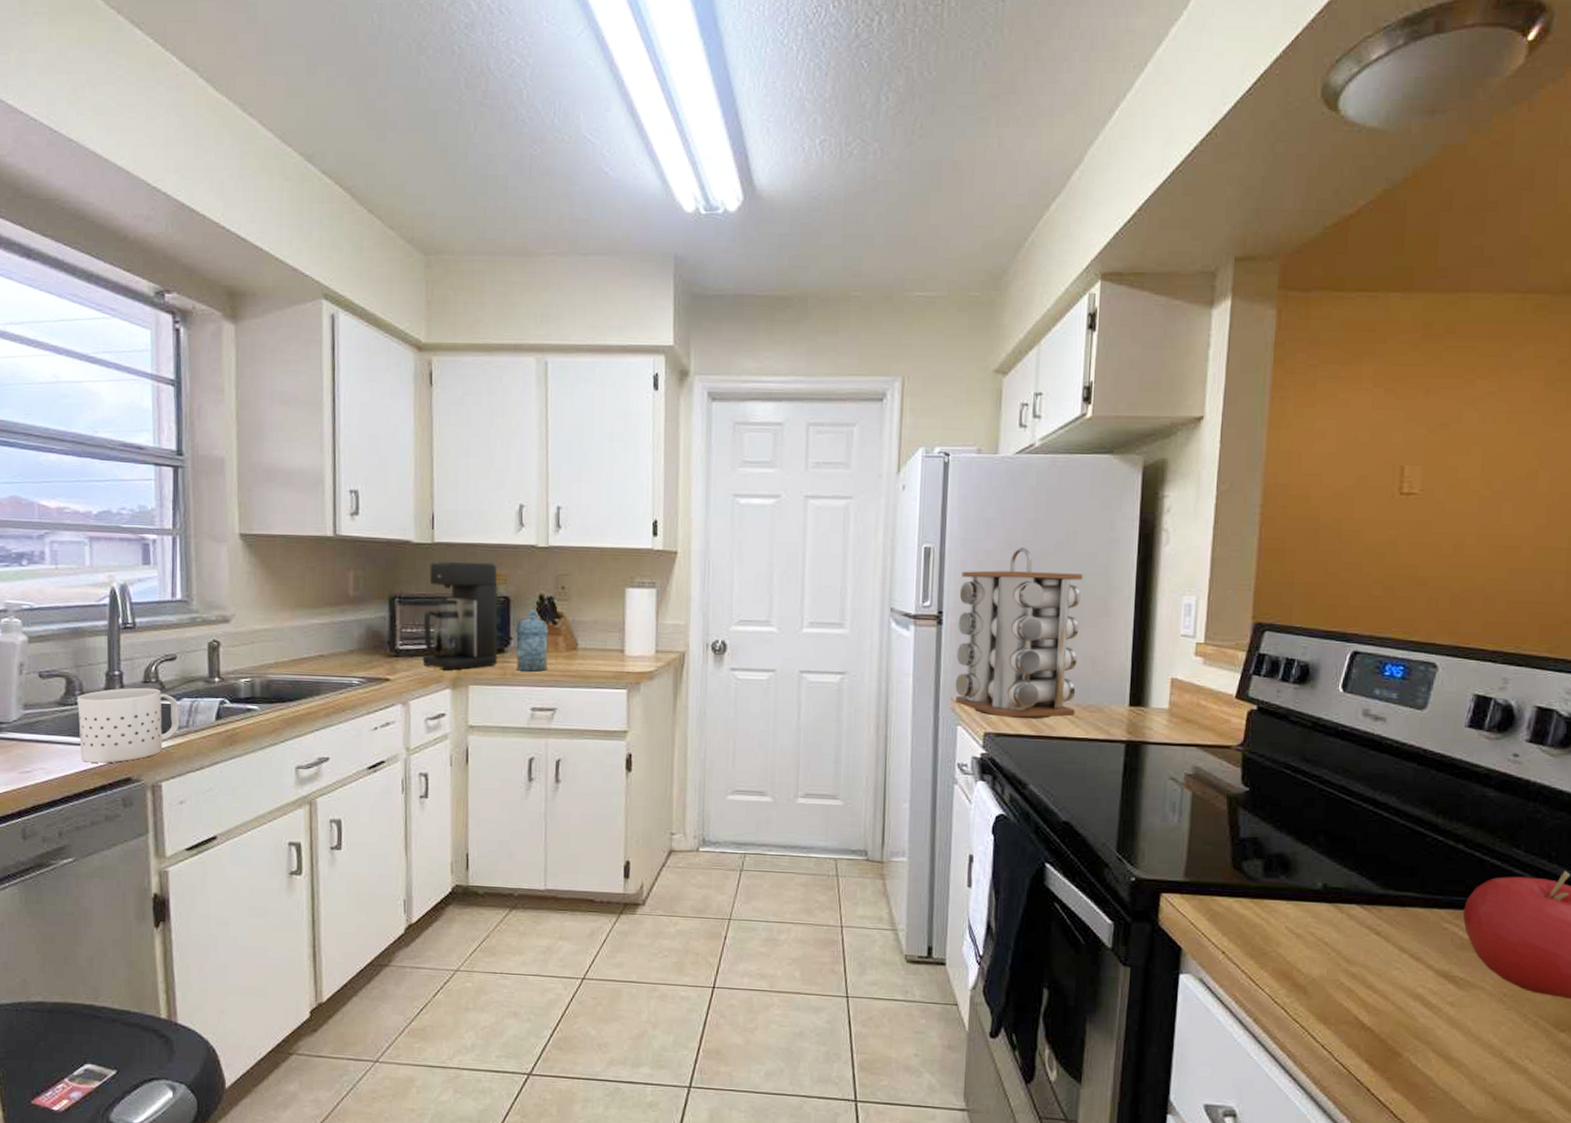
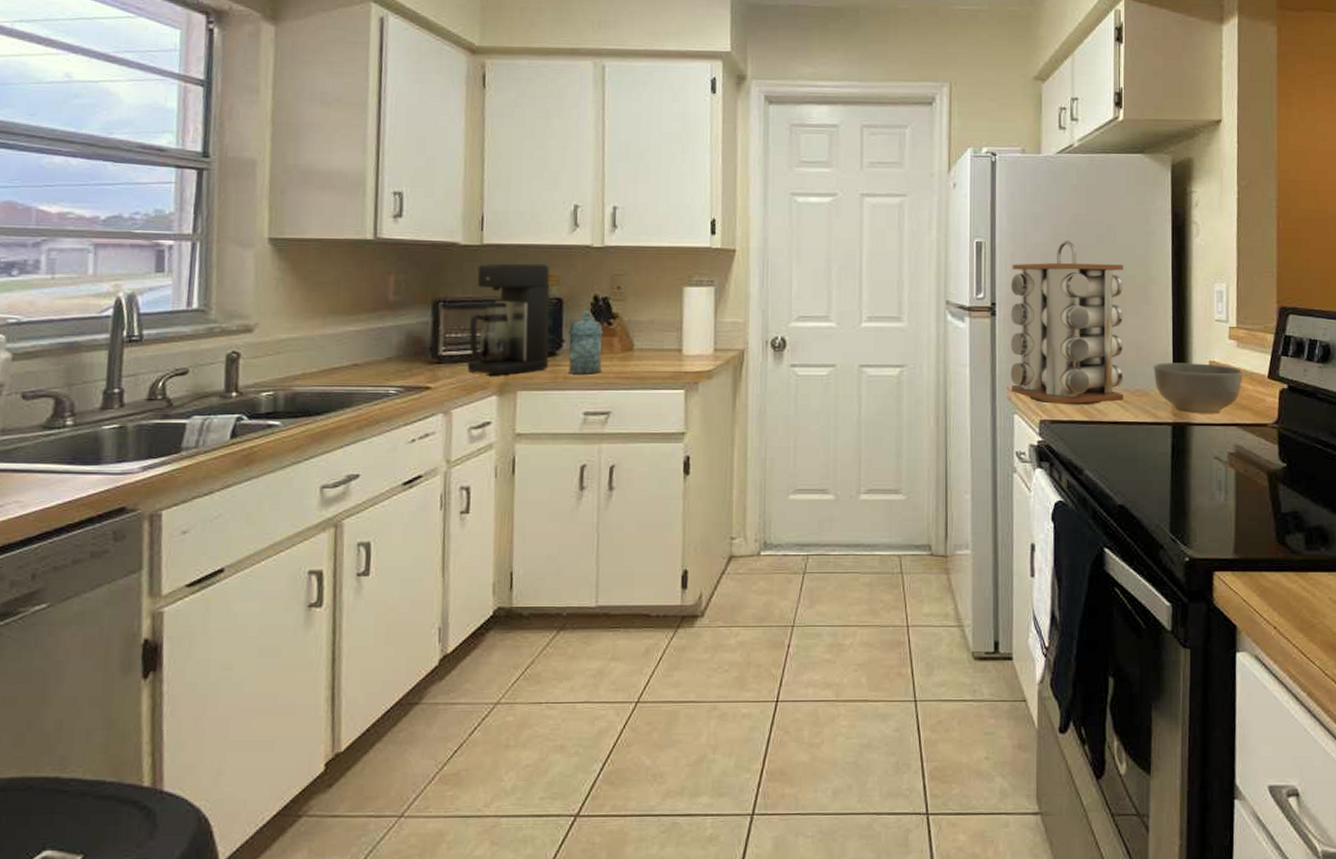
mug: present [77,687,179,763] -> none [65,406,188,492]
bowl: none [1108,678,1208,734] -> present [1153,363,1243,414]

